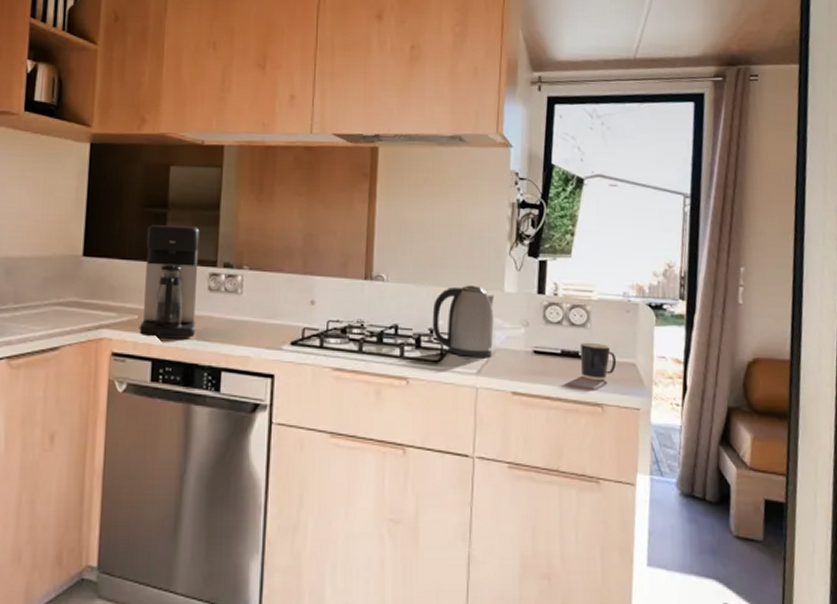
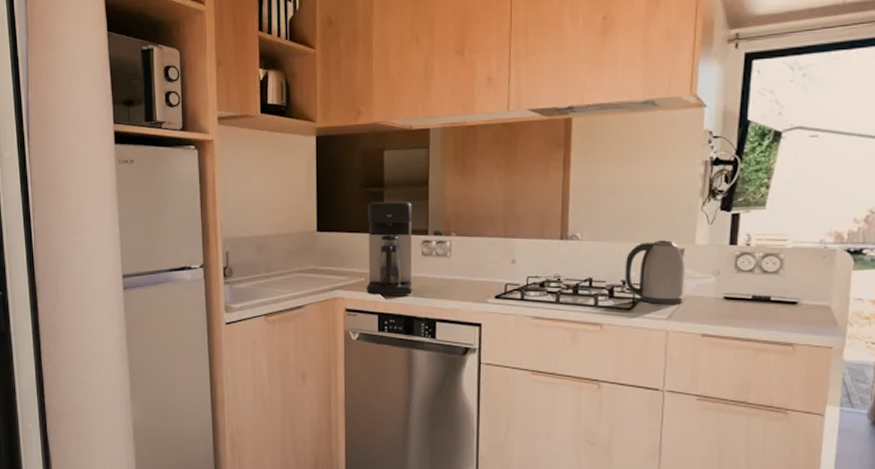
mug: present [579,343,617,380] -> none [771,289,810,322]

